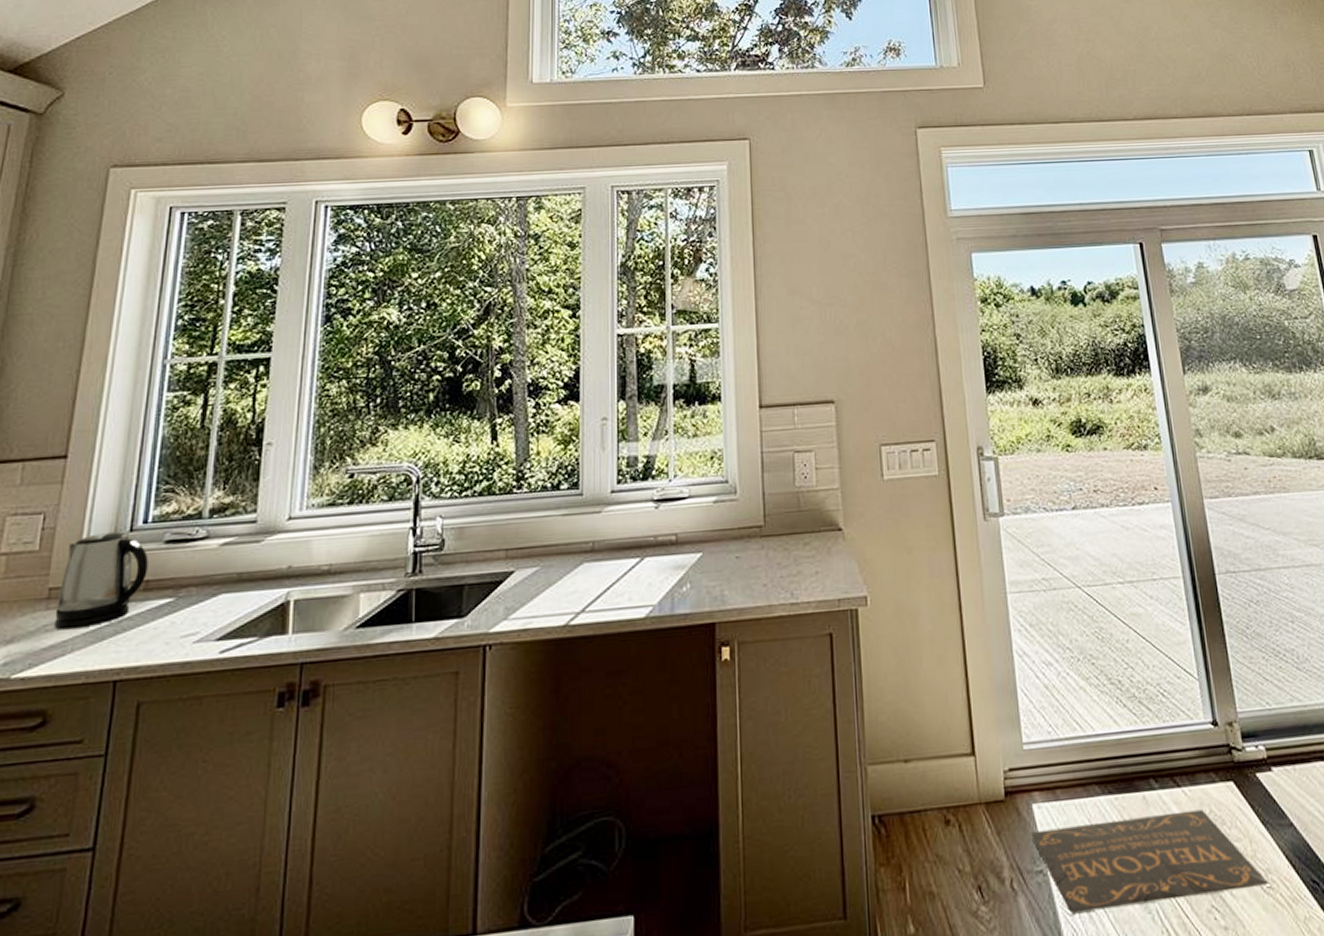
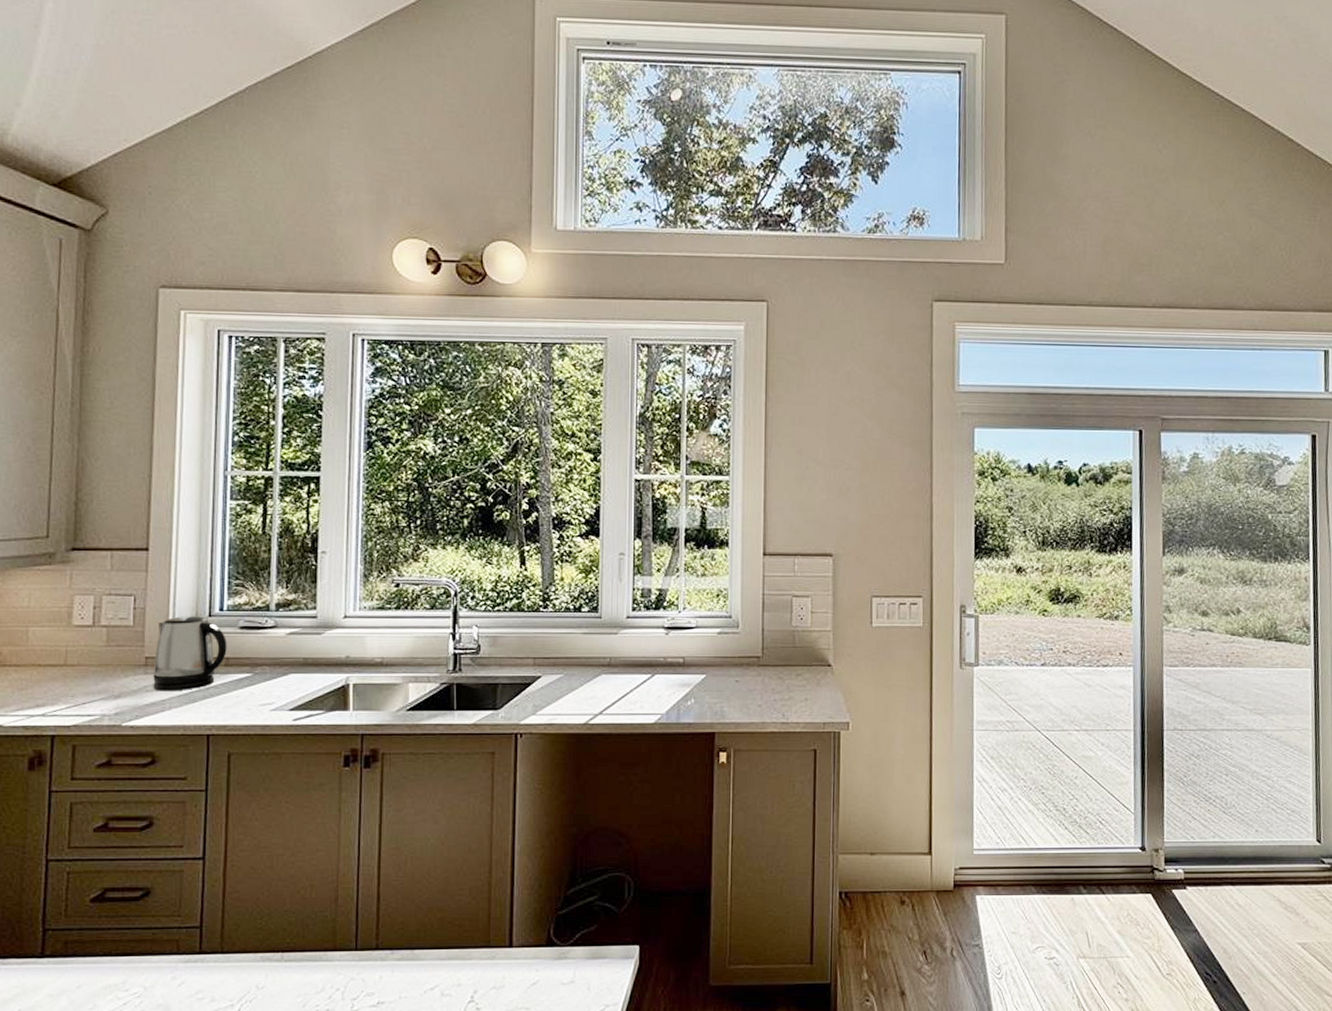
doormat: present [1030,809,1270,913] -> none [971,912,1169,977]

